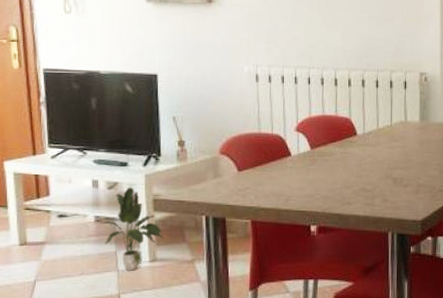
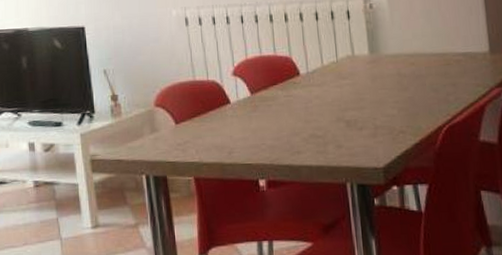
potted plant: present [97,187,164,271] -> none [36,148,105,239]

